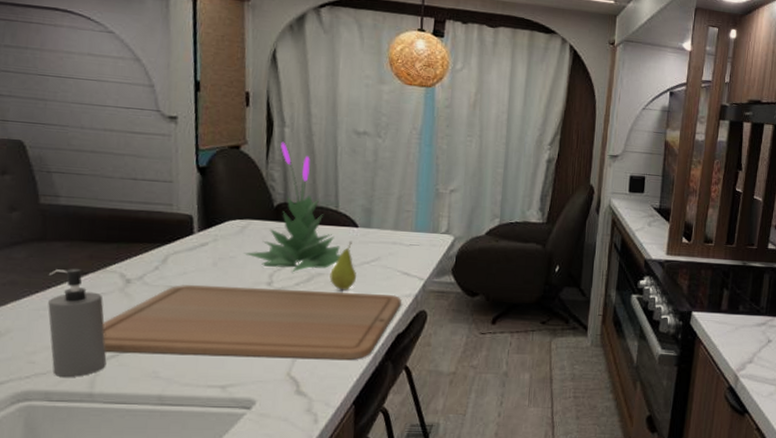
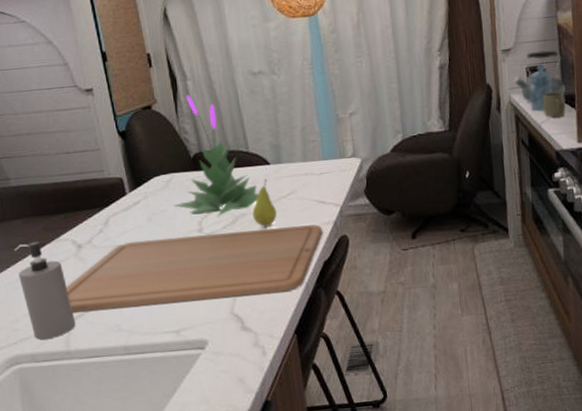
kettle: none [615,162,664,211] -> present [512,50,567,104]
canister: none [628,175,653,220] -> present [529,64,553,112]
mug: none [639,203,661,228] -> present [543,92,566,118]

